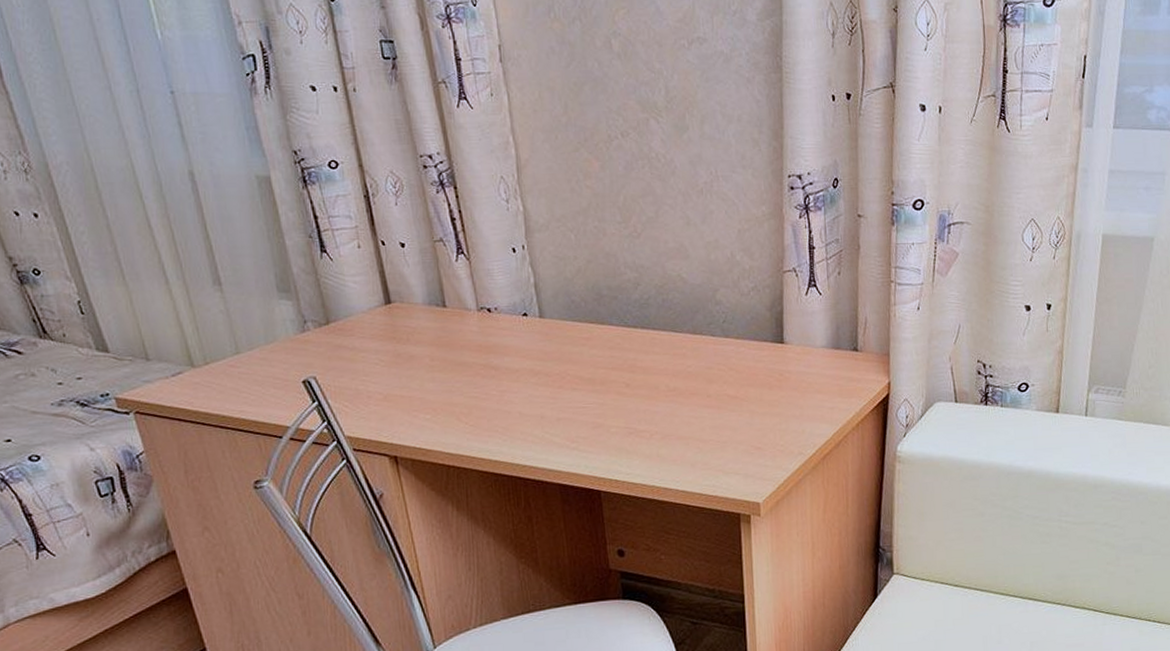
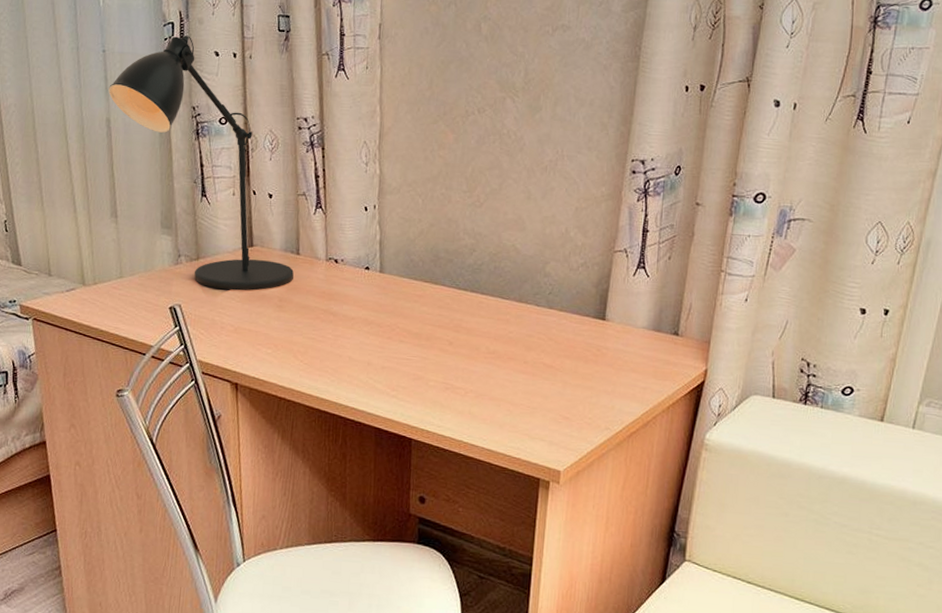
desk lamp: none [185,69,444,355] -> present [108,35,294,291]

